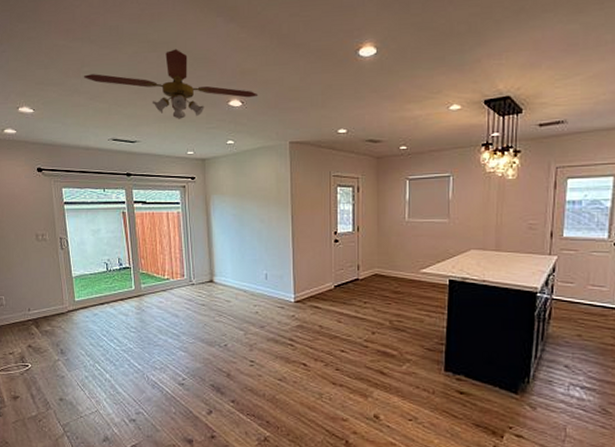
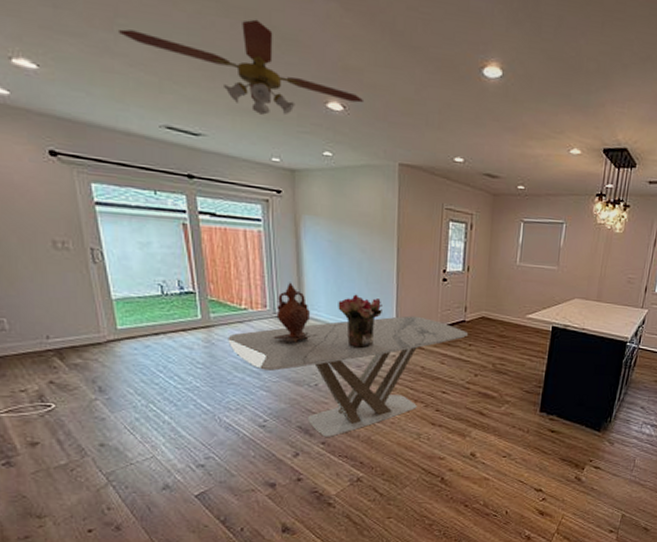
dining table: none [154,277,363,395] -> present [228,315,469,437]
lidded ewer: none [189,253,226,308] -> present [273,282,318,344]
bouquet: none [242,260,281,309] -> present [338,294,382,348]

